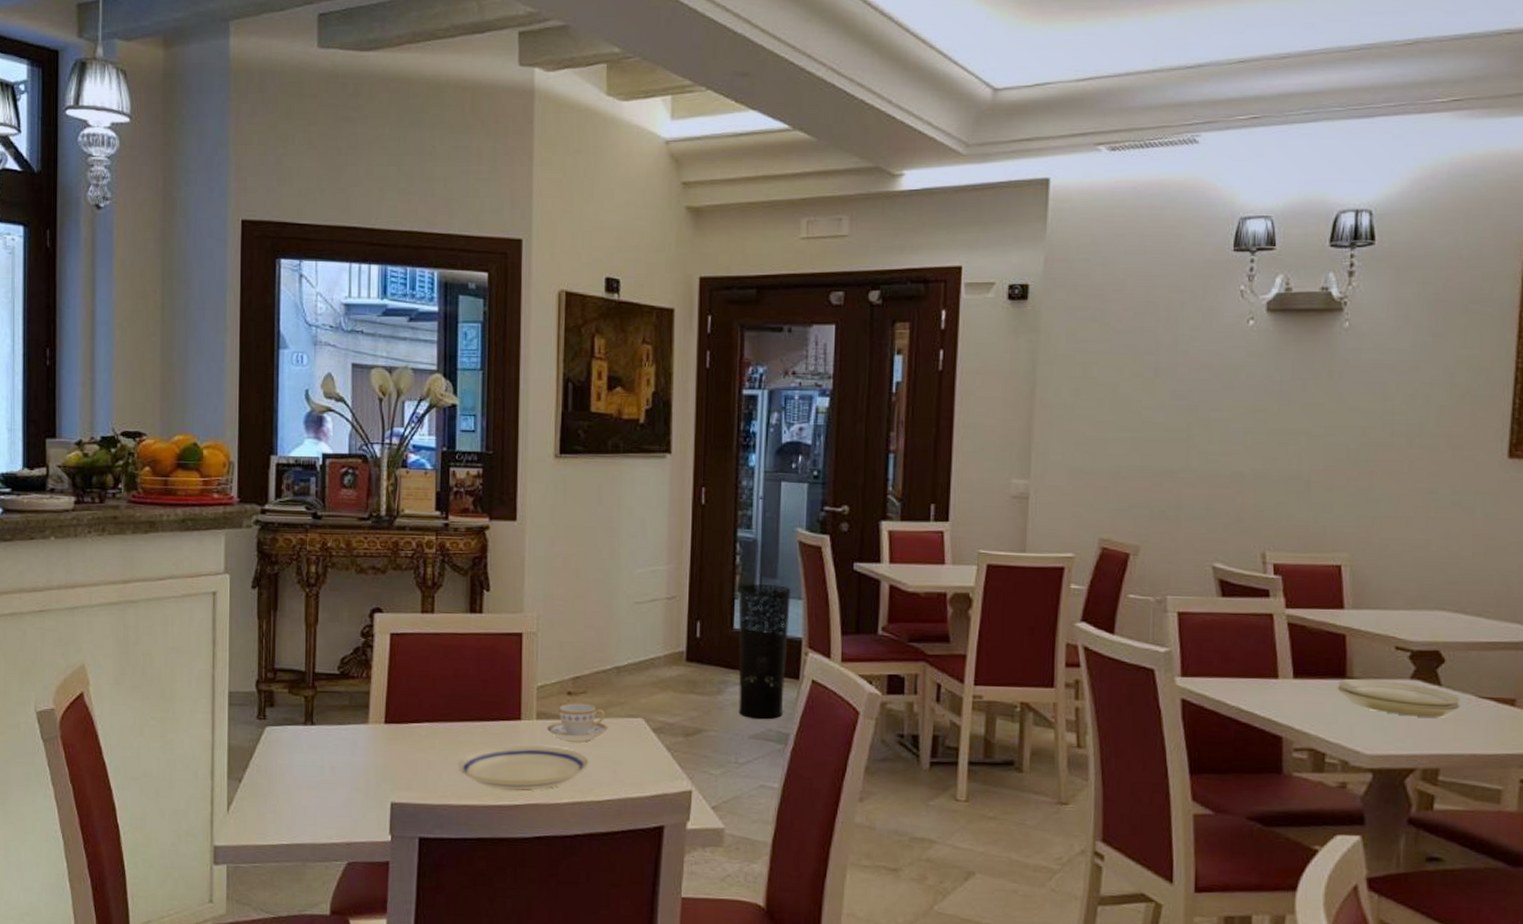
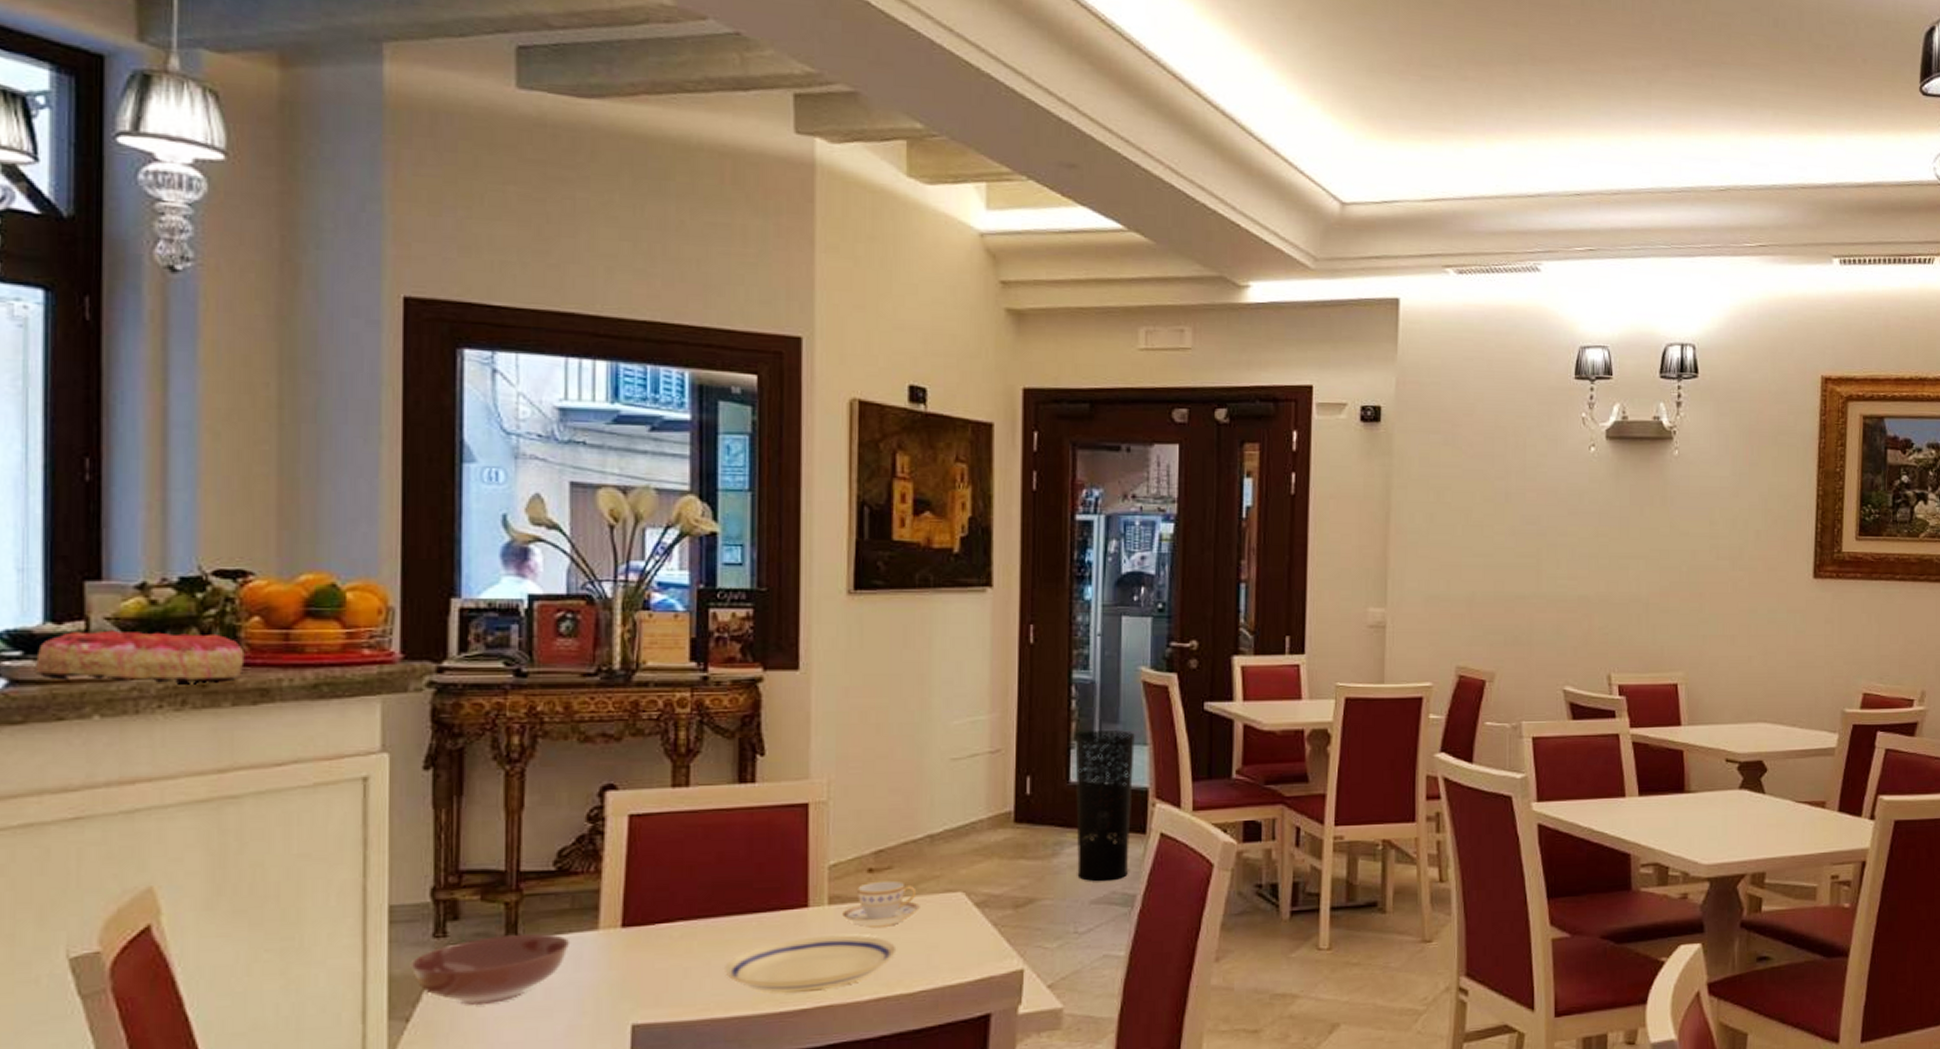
cake: none [18,475,140,517] -> present [36,630,245,685]
bowl: none [242,722,349,774] -> present [410,934,571,1005]
plate: present [1337,678,1461,718] -> none [1677,792,1781,825]

